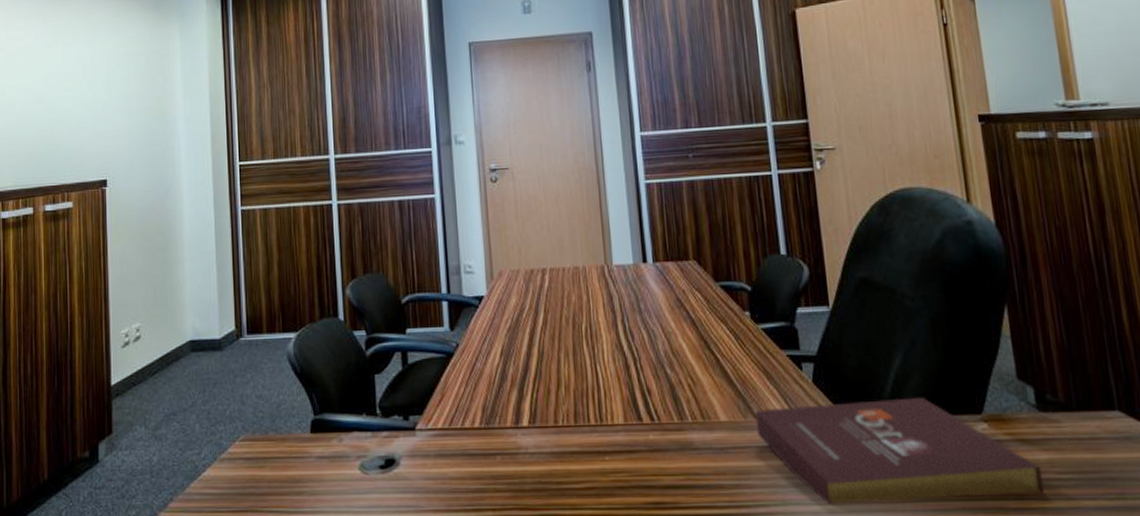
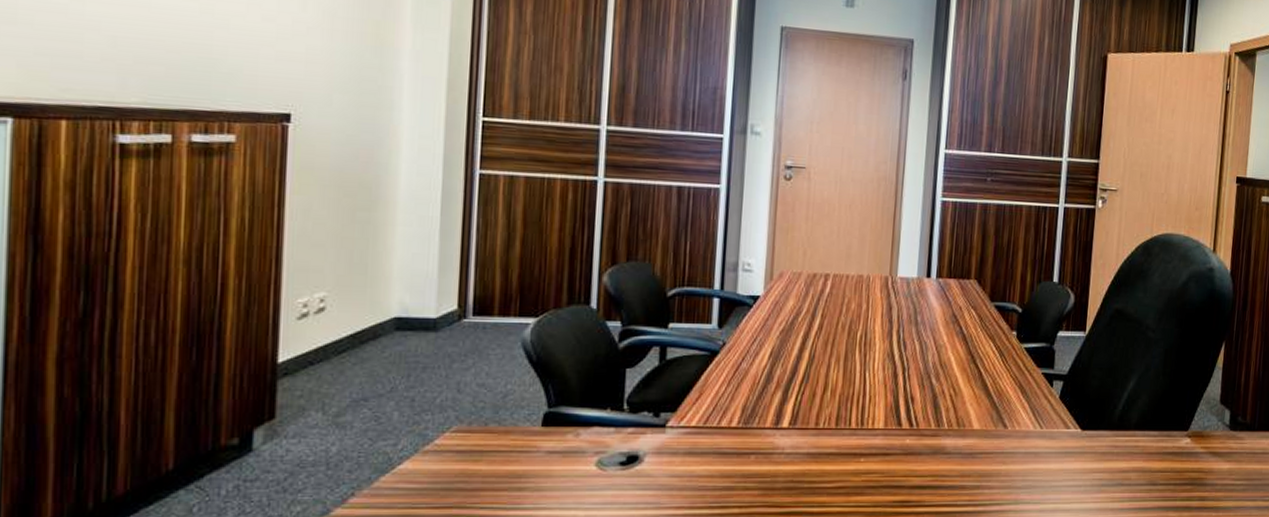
book: present [754,397,1044,504] -> none [1003,415,1223,503]

